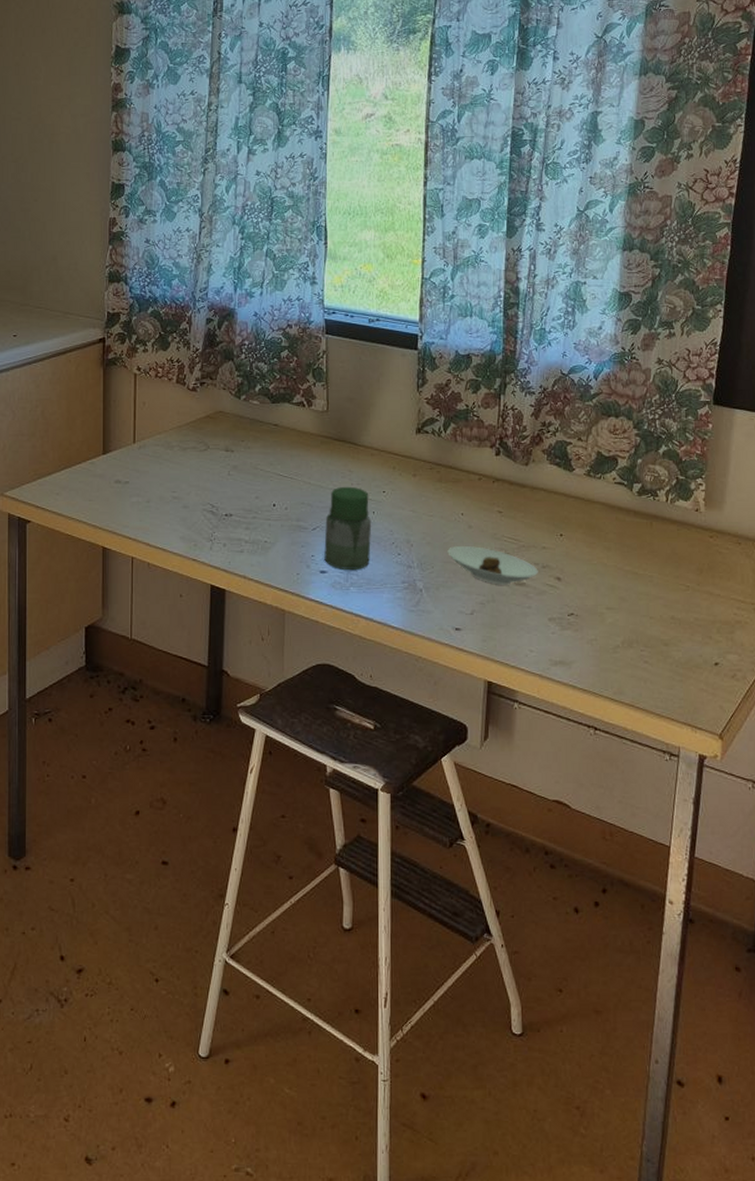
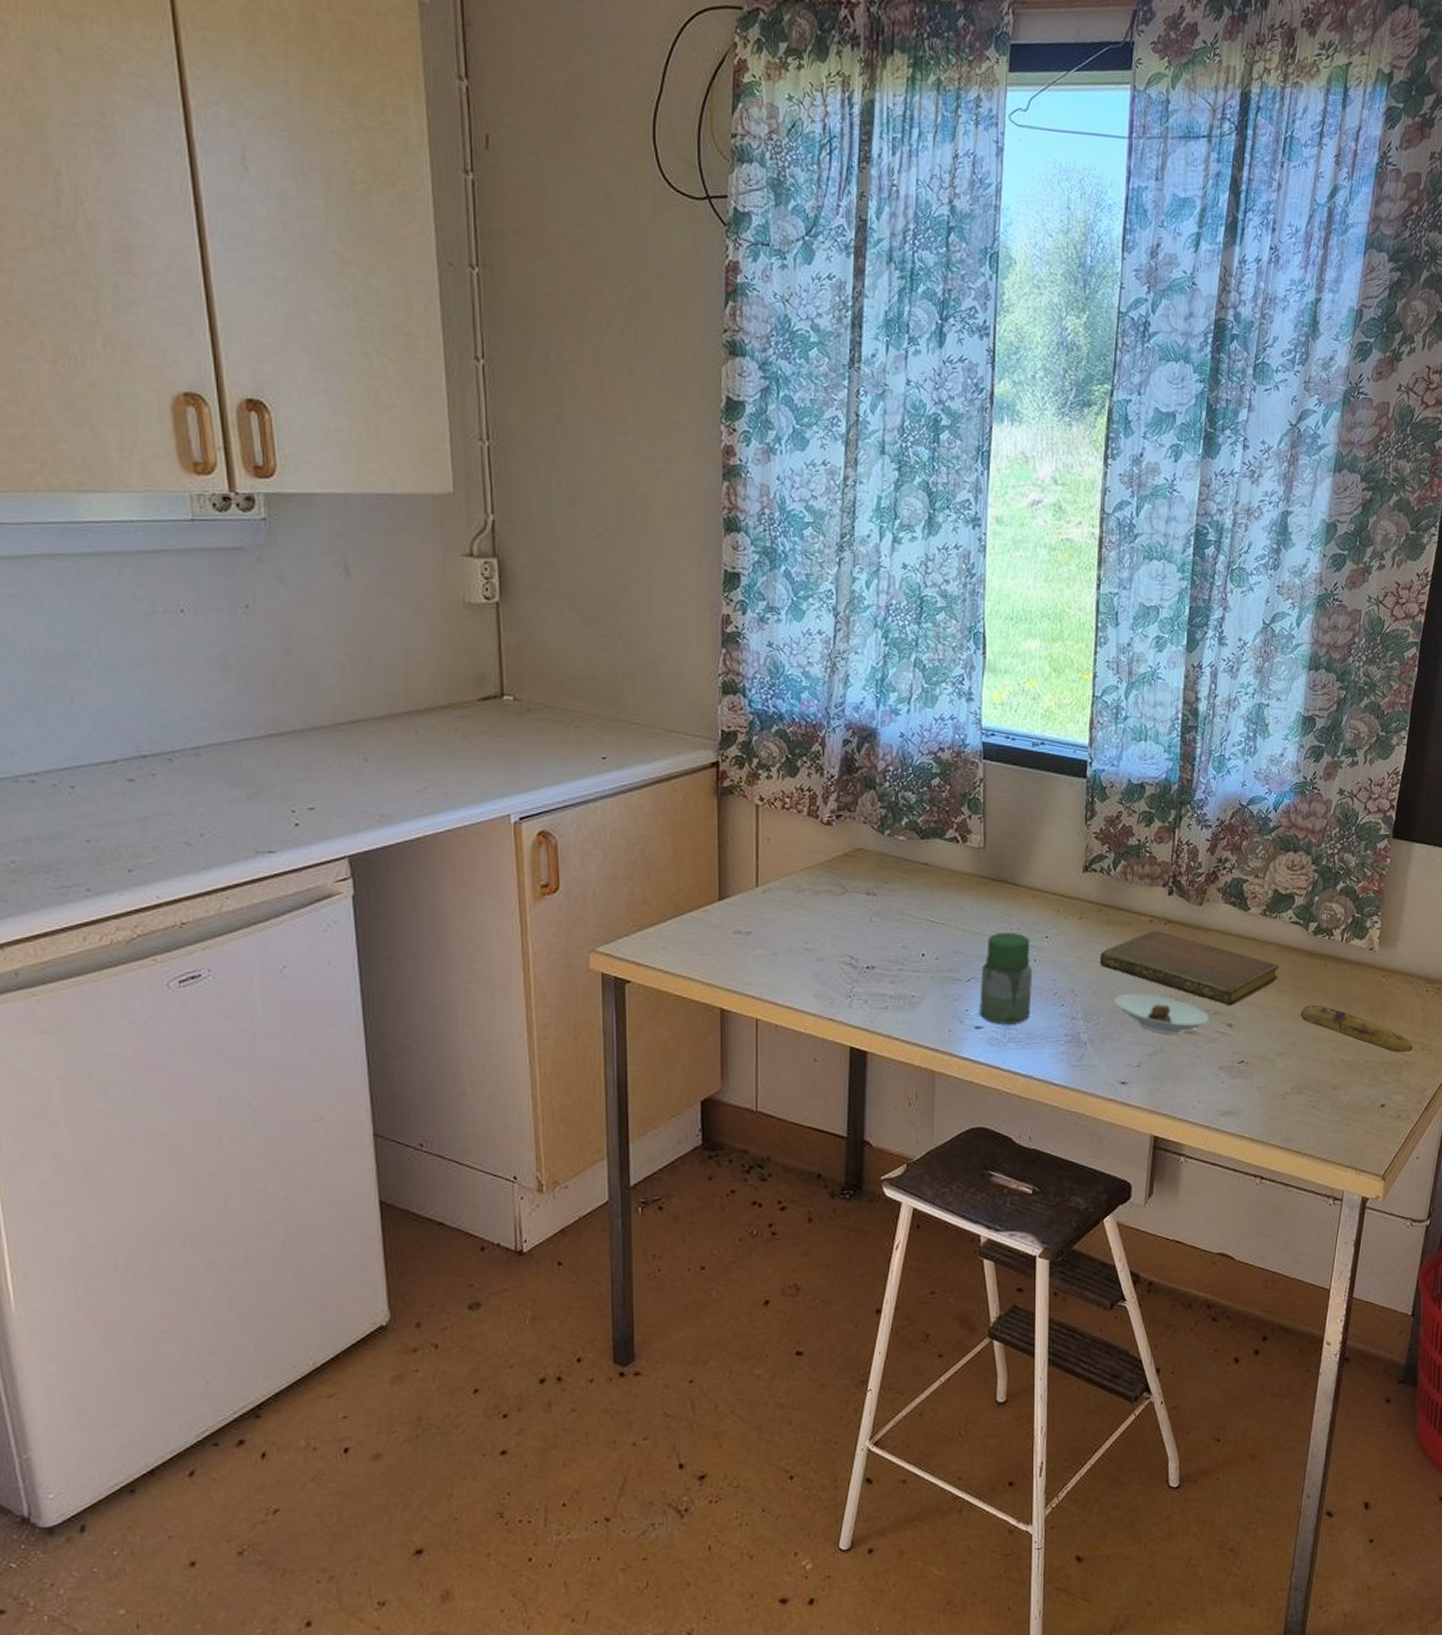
notebook: none [433,487,604,561] -> present [1099,930,1278,1006]
banana: none [627,562,745,612] -> present [1300,1004,1413,1053]

